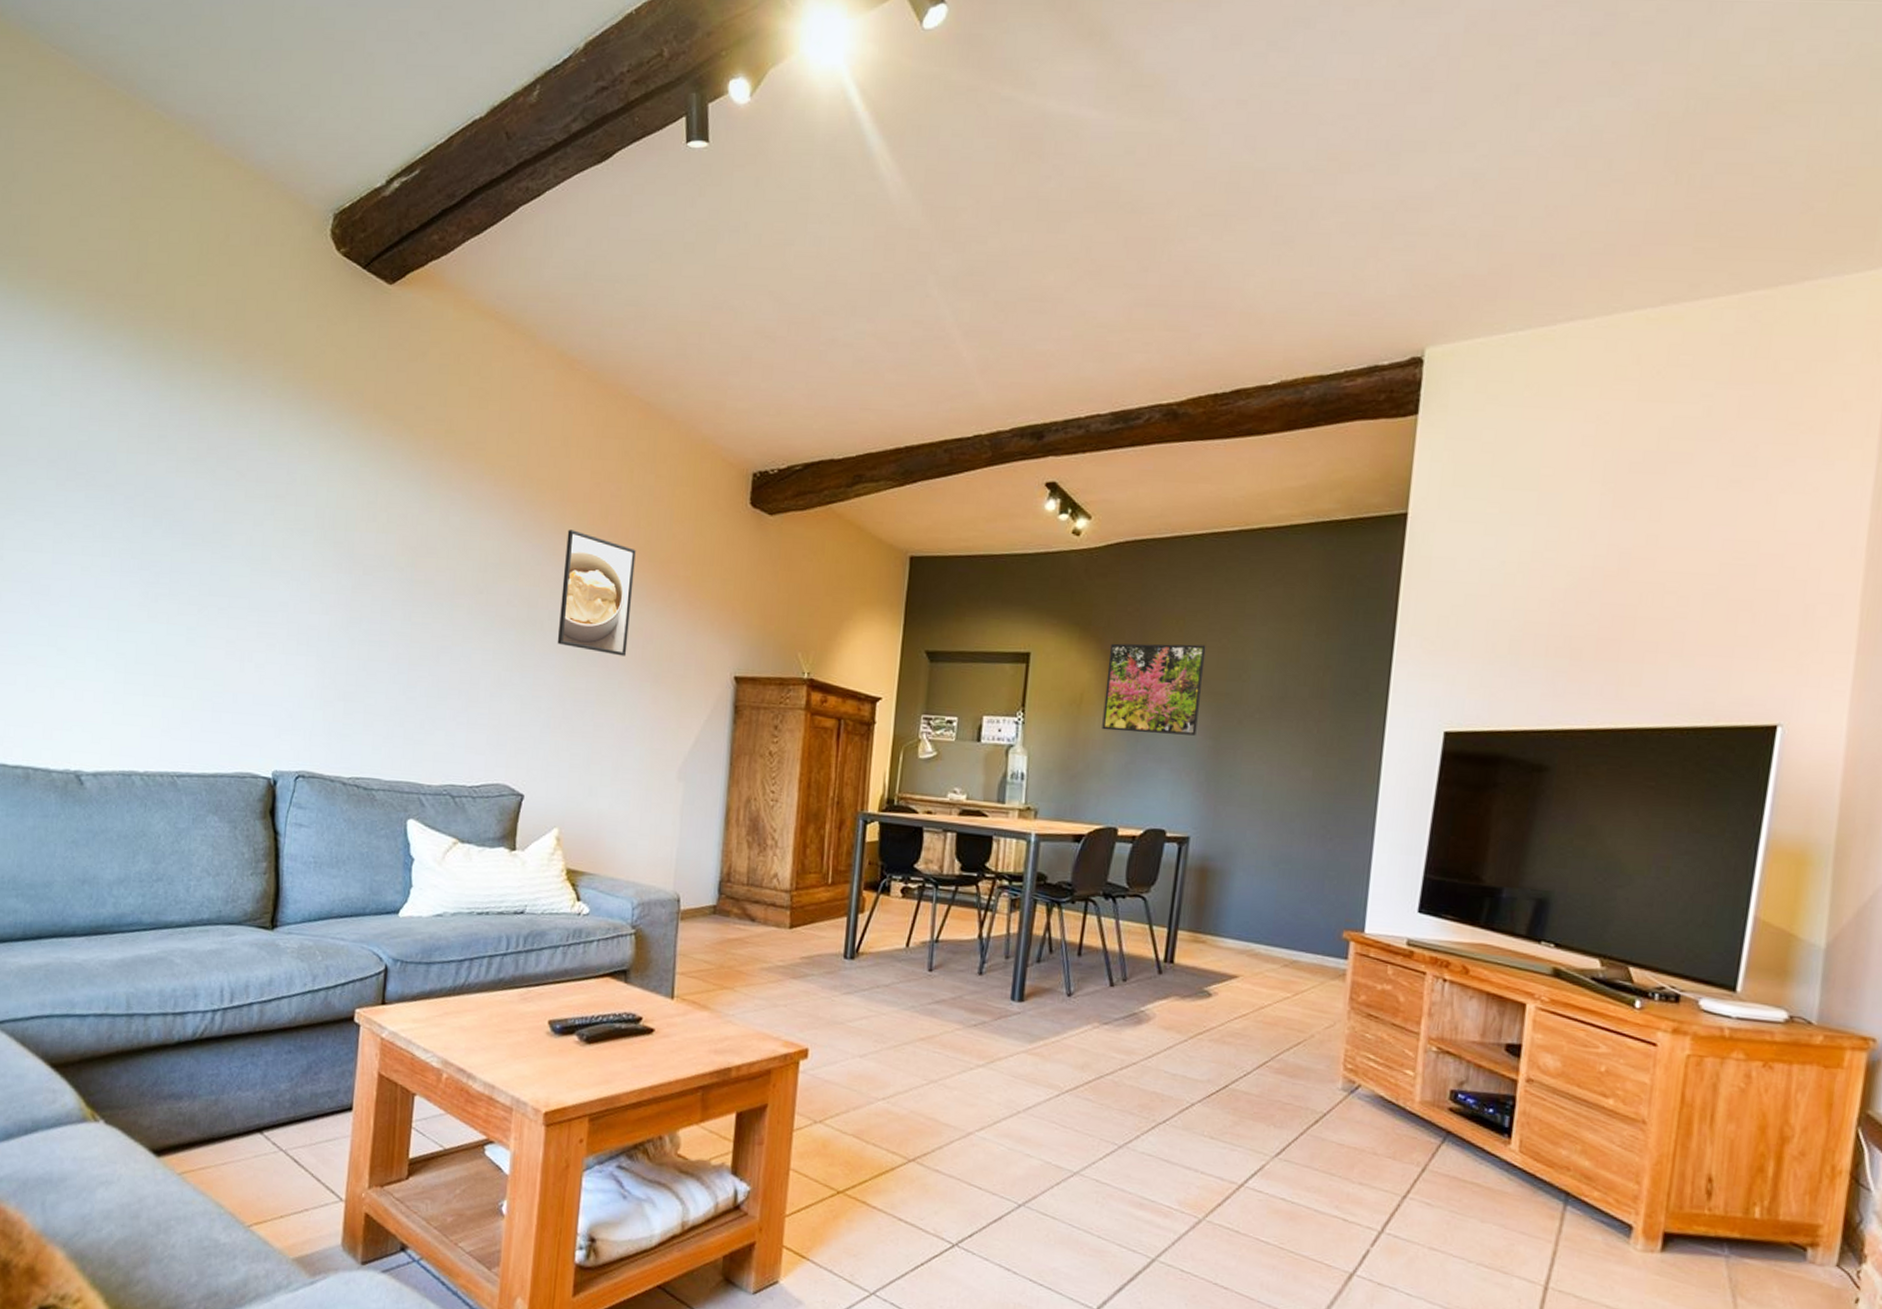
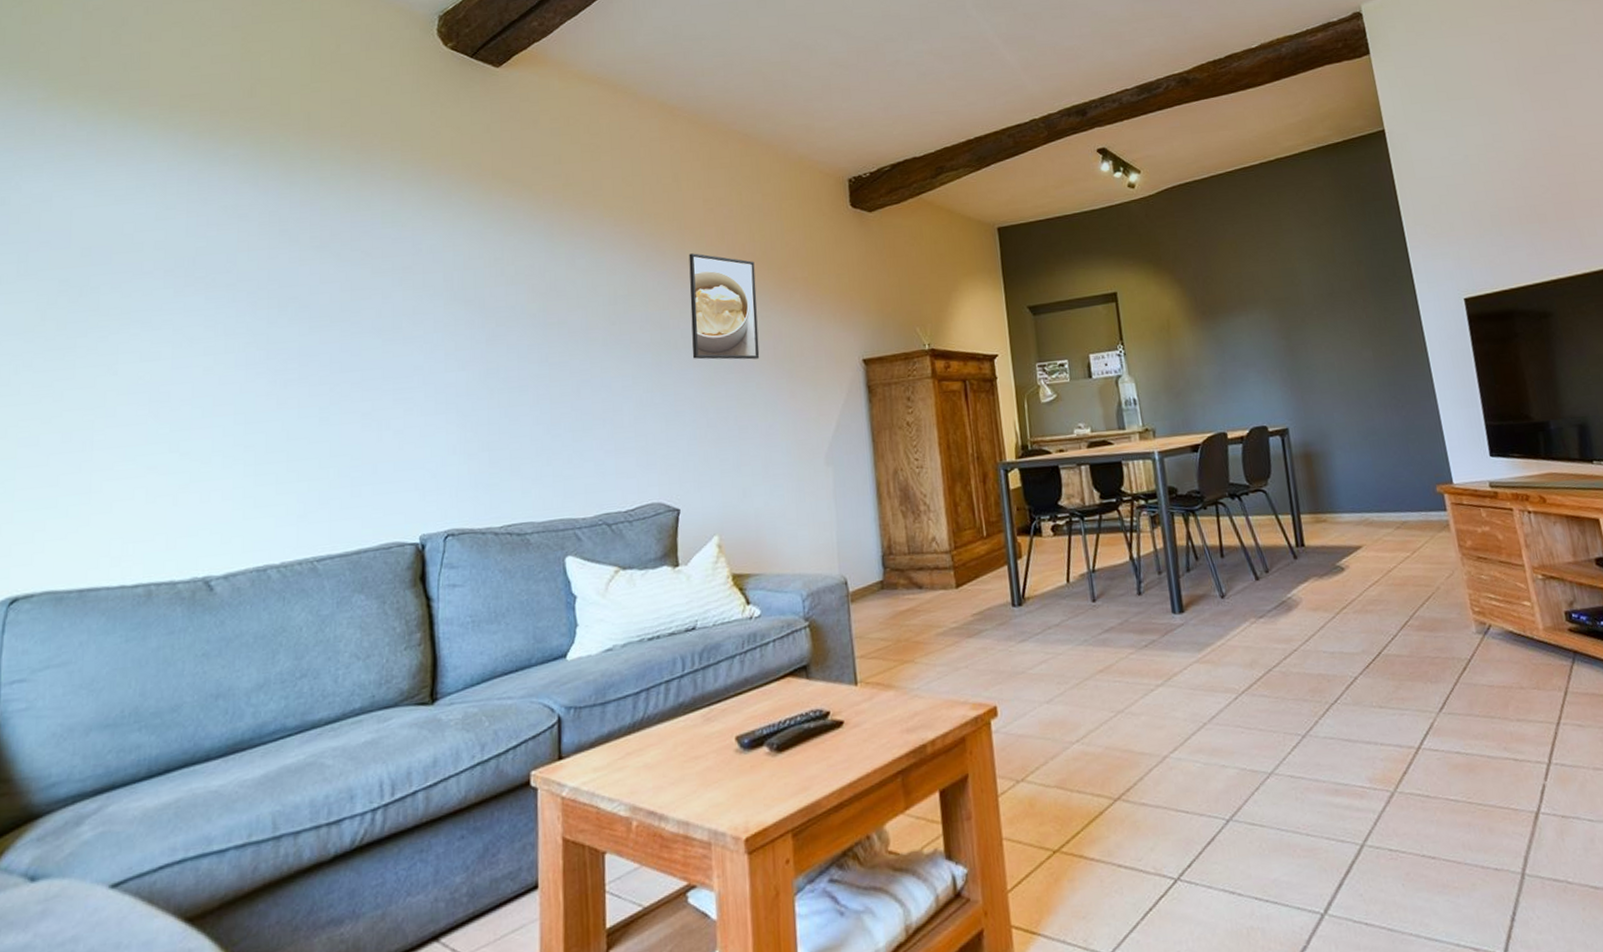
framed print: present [1102,643,1206,736] -> none [1182,261,1270,348]

